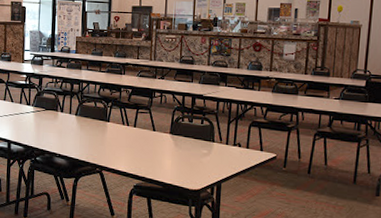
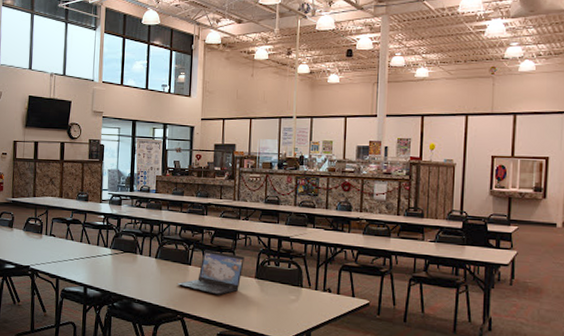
laptop: none [96,107,160,150] -> present [177,250,244,295]

